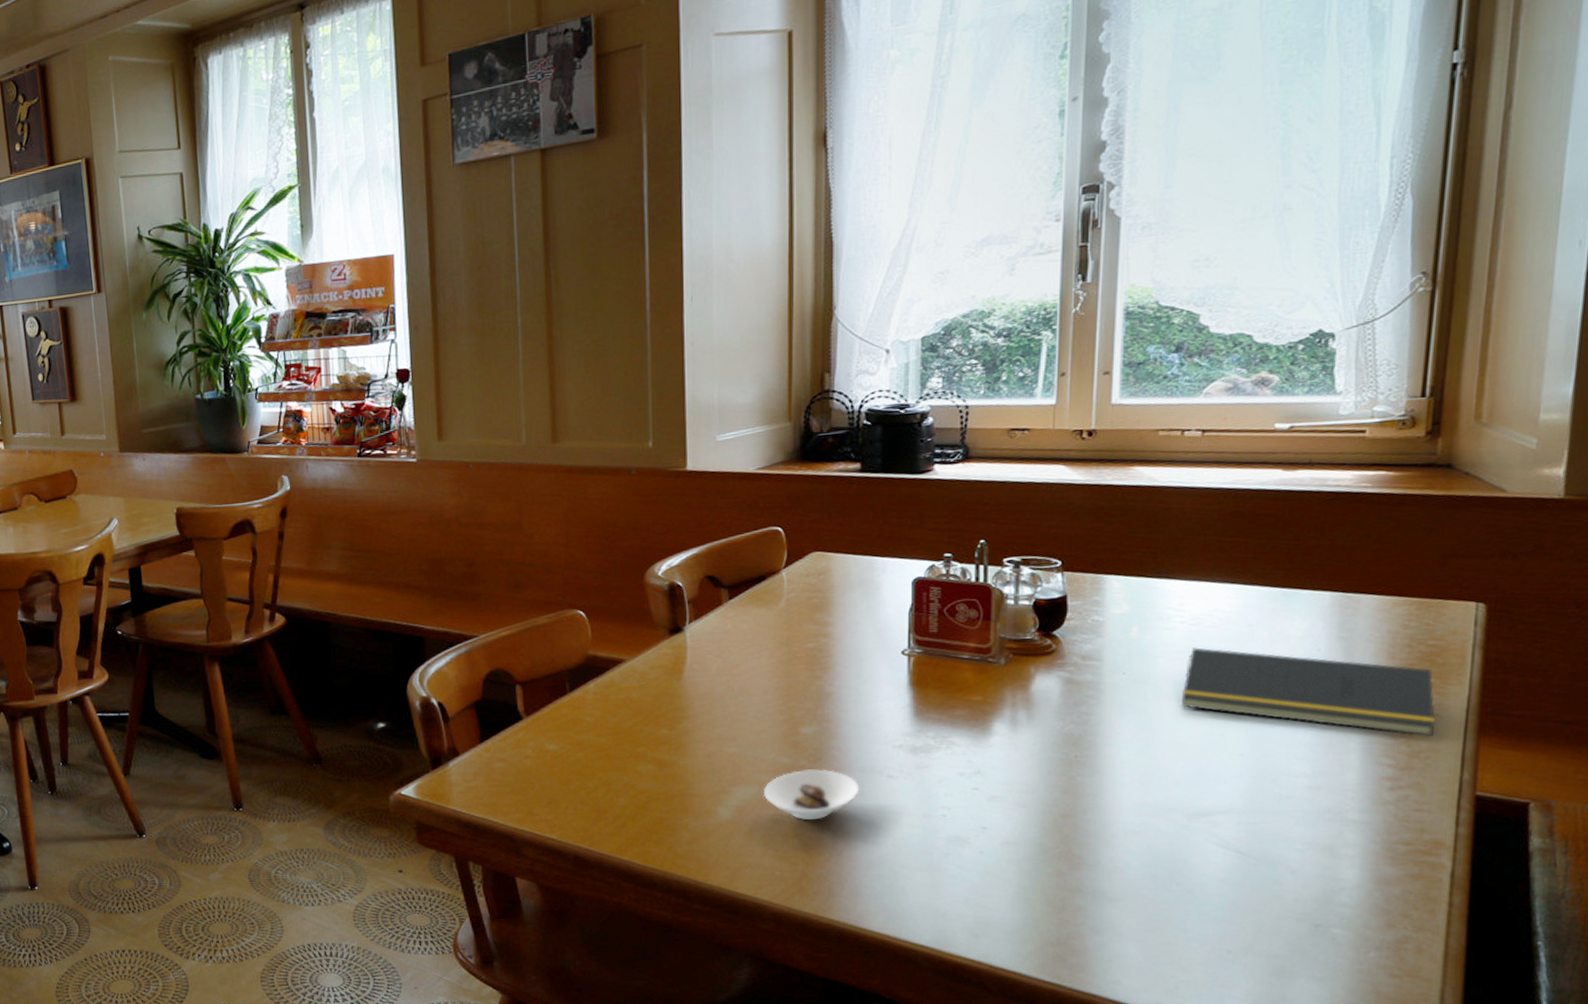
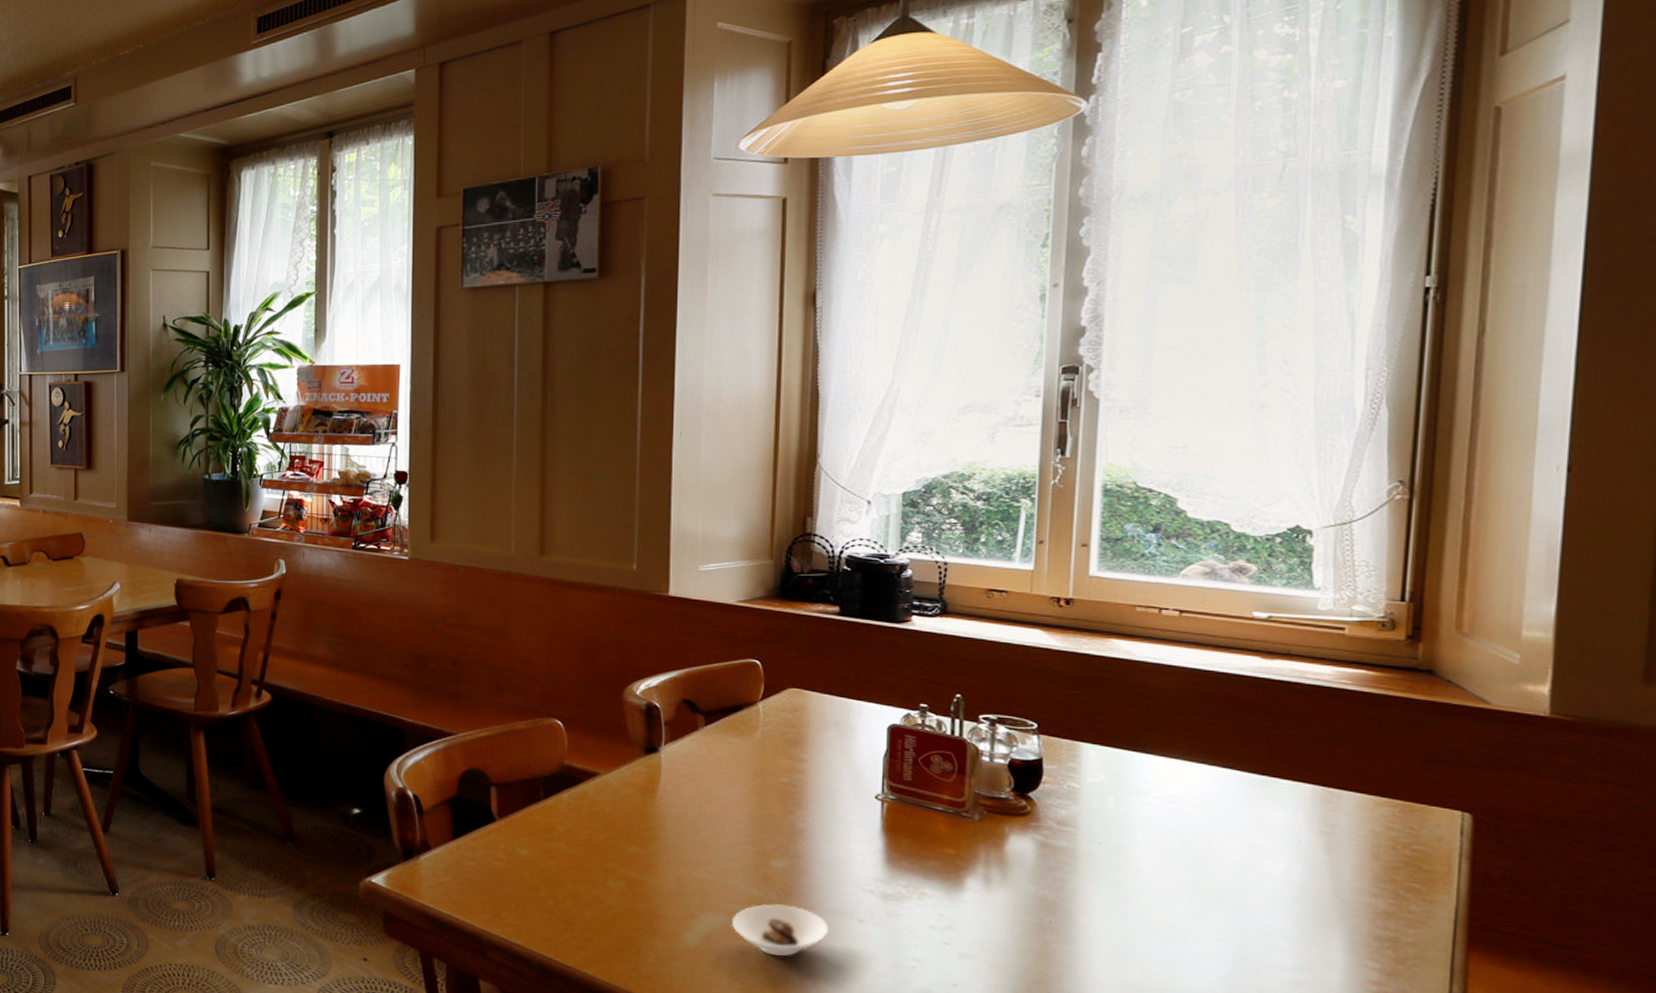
notepad: present [1181,647,1436,737] -> none [1158,825,1422,945]

